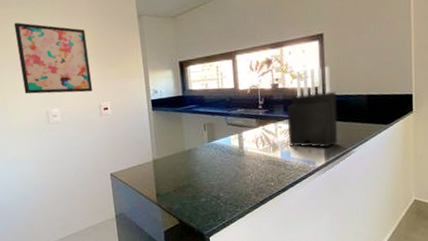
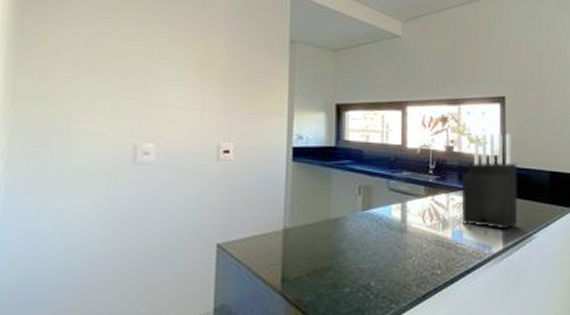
wall art: present [14,22,93,94] -> none [105,19,215,126]

